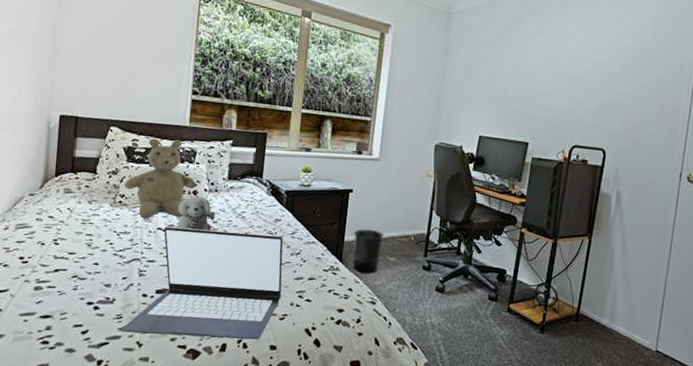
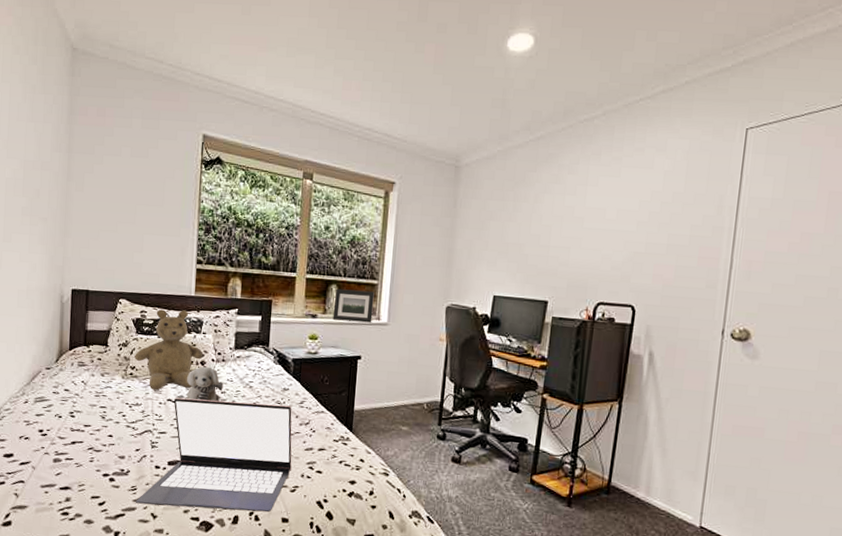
picture frame: none [326,124,368,158] -> present [332,288,375,323]
waste bin: present [353,228,383,274] -> none [363,397,395,444]

